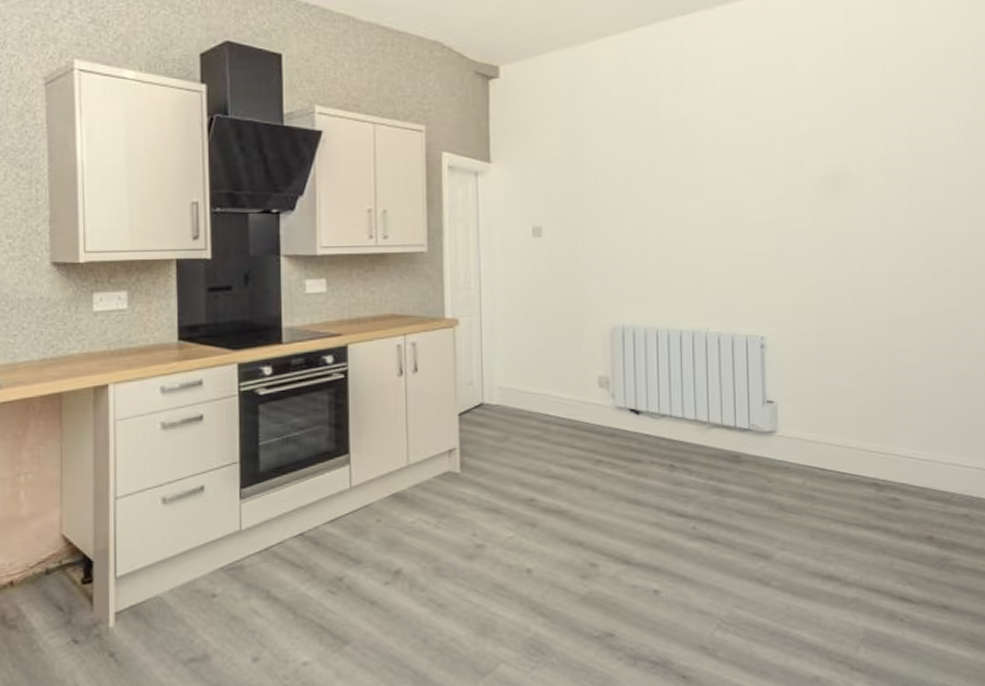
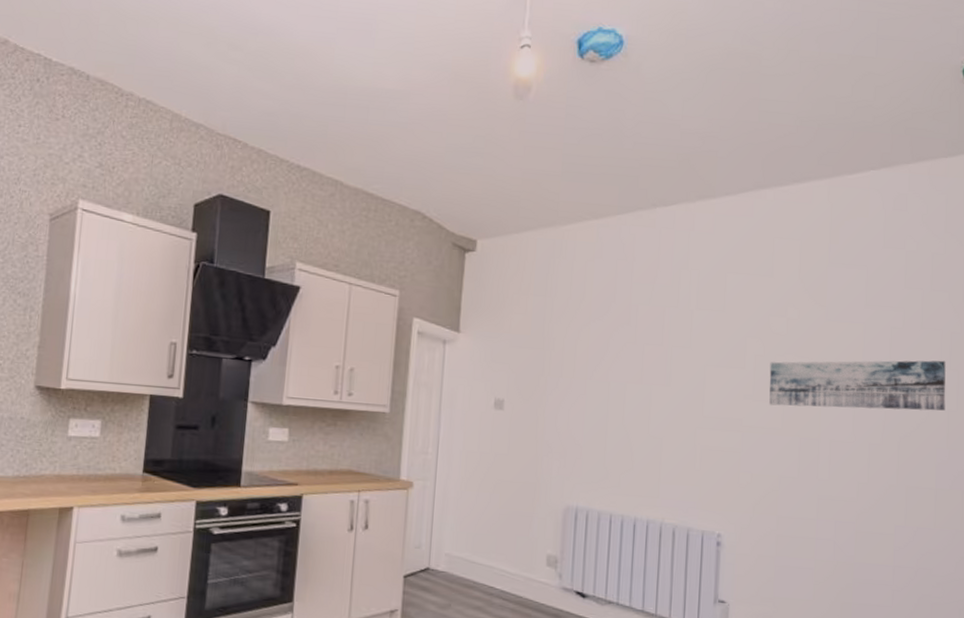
wall art: none [798,145,965,205] -> present [769,360,946,411]

